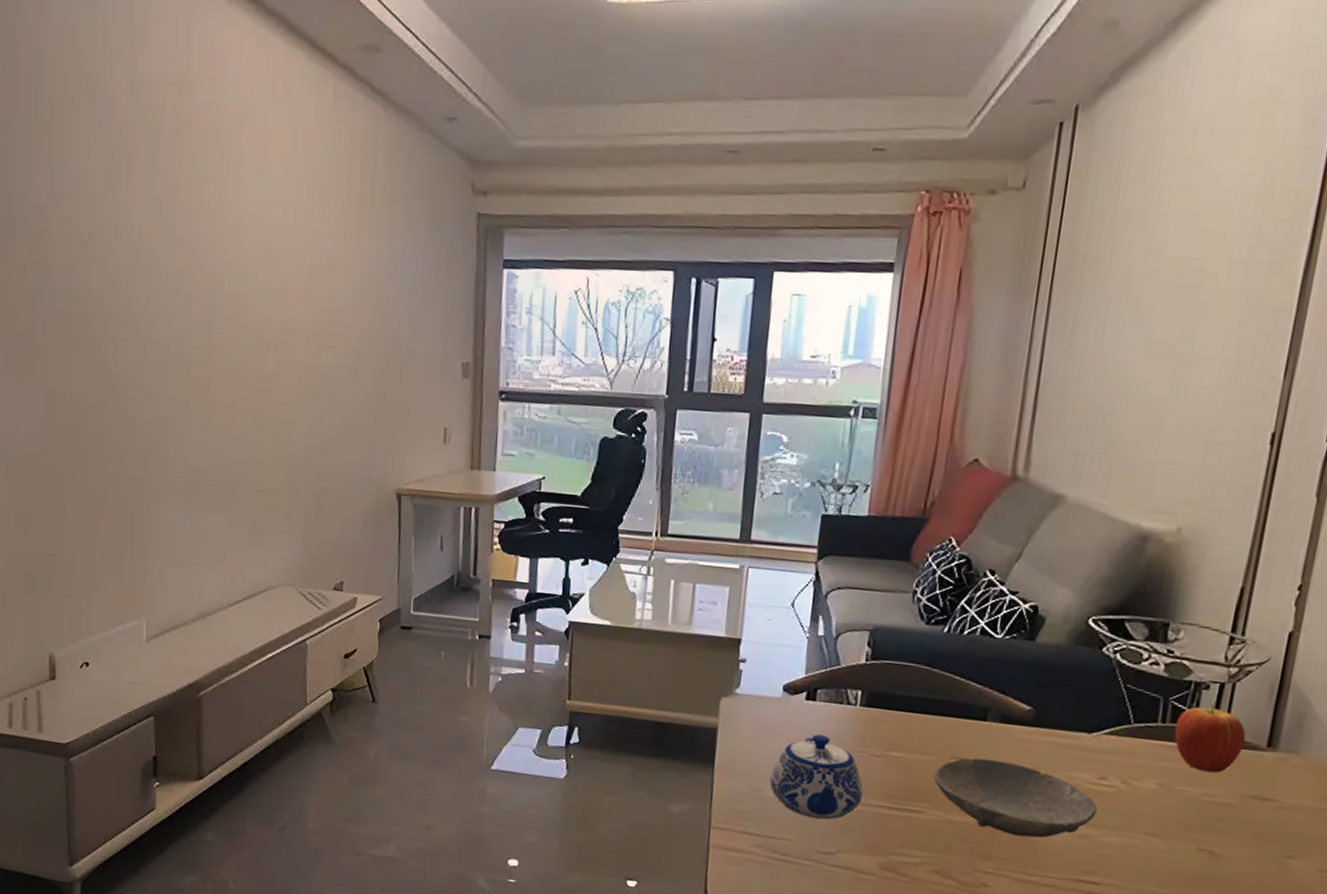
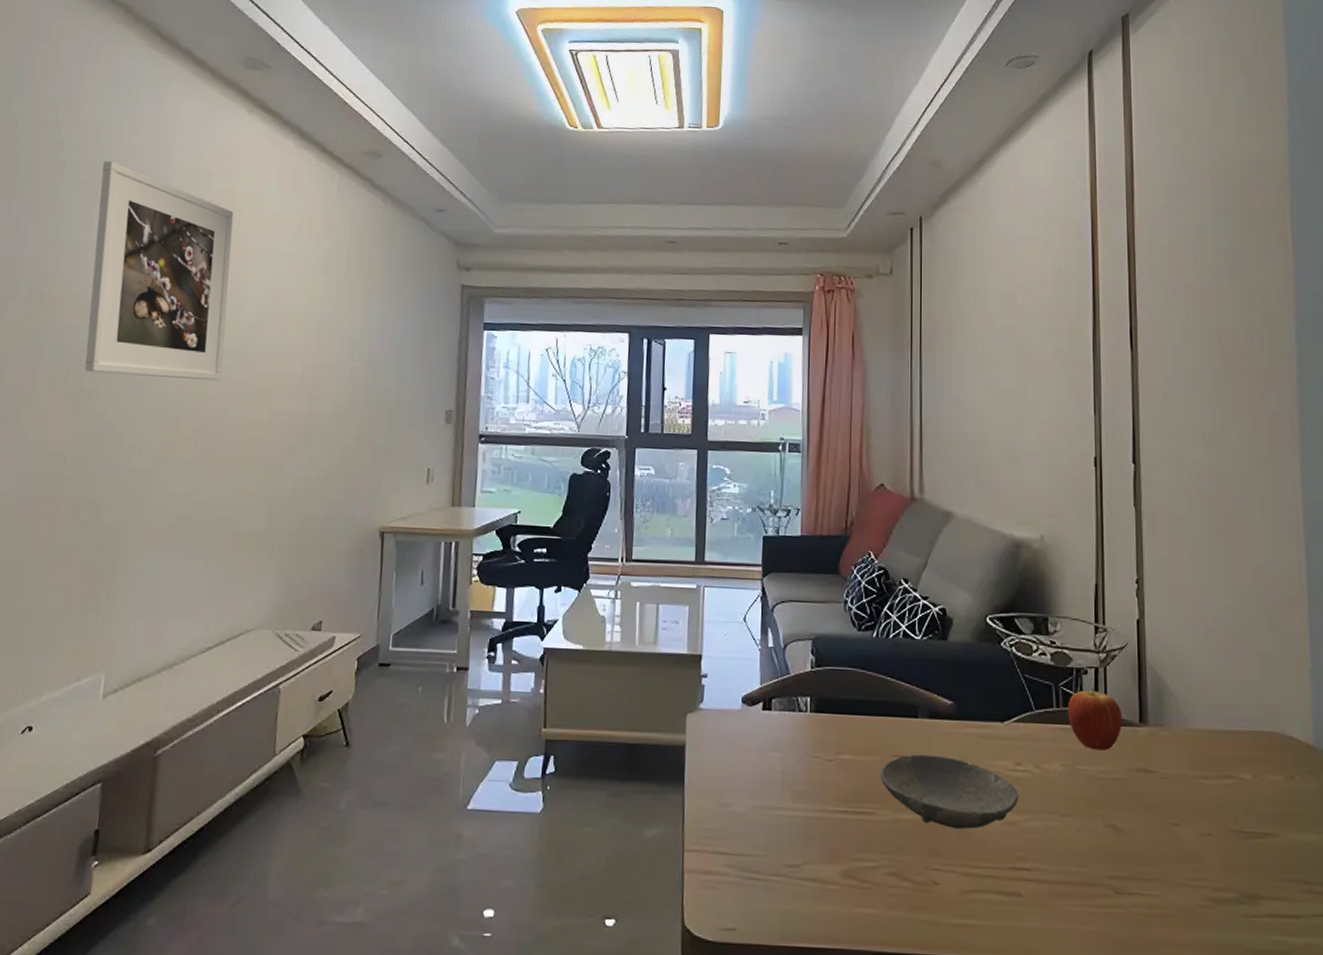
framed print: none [80,72,226,328] -> present [84,161,234,381]
teapot: present [770,734,863,820] -> none [736,743,820,831]

